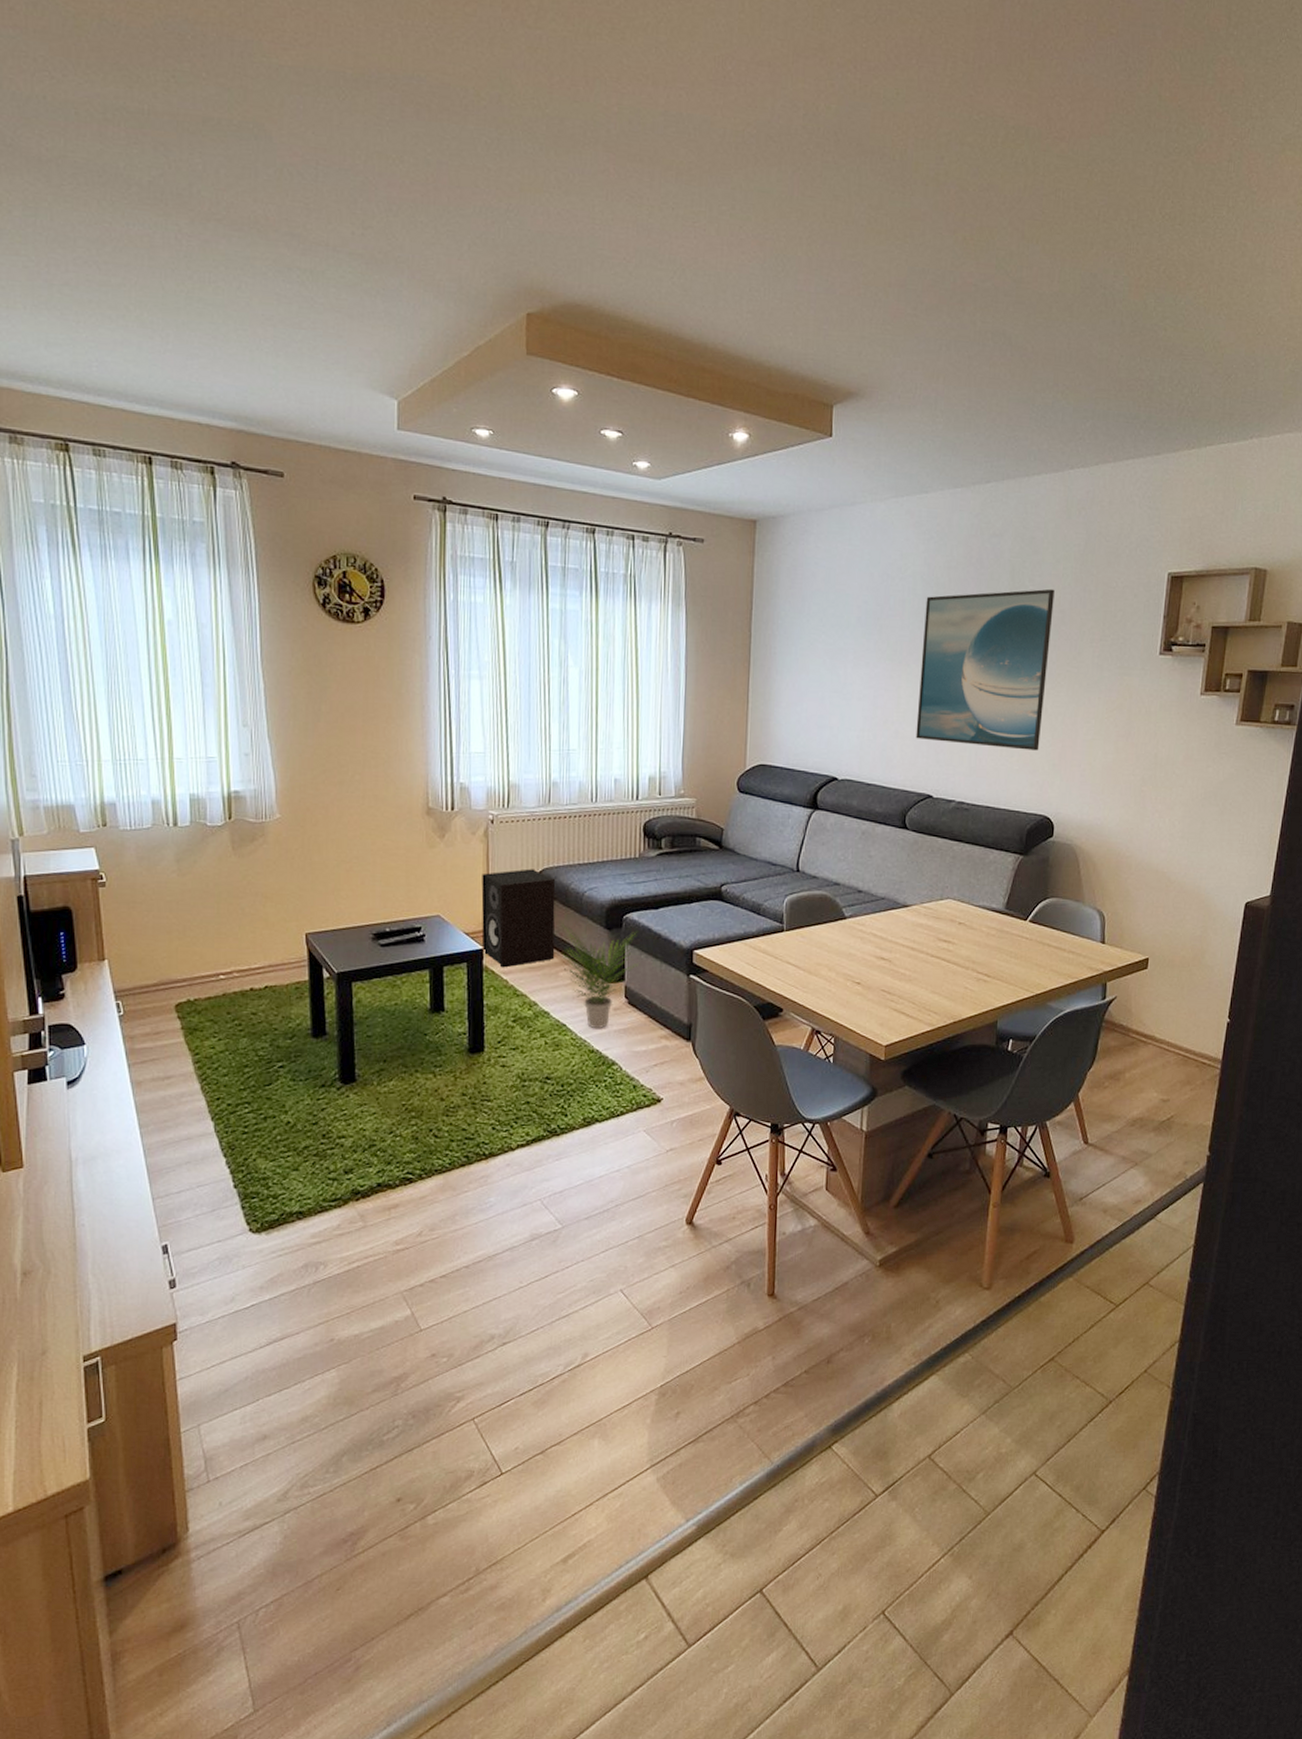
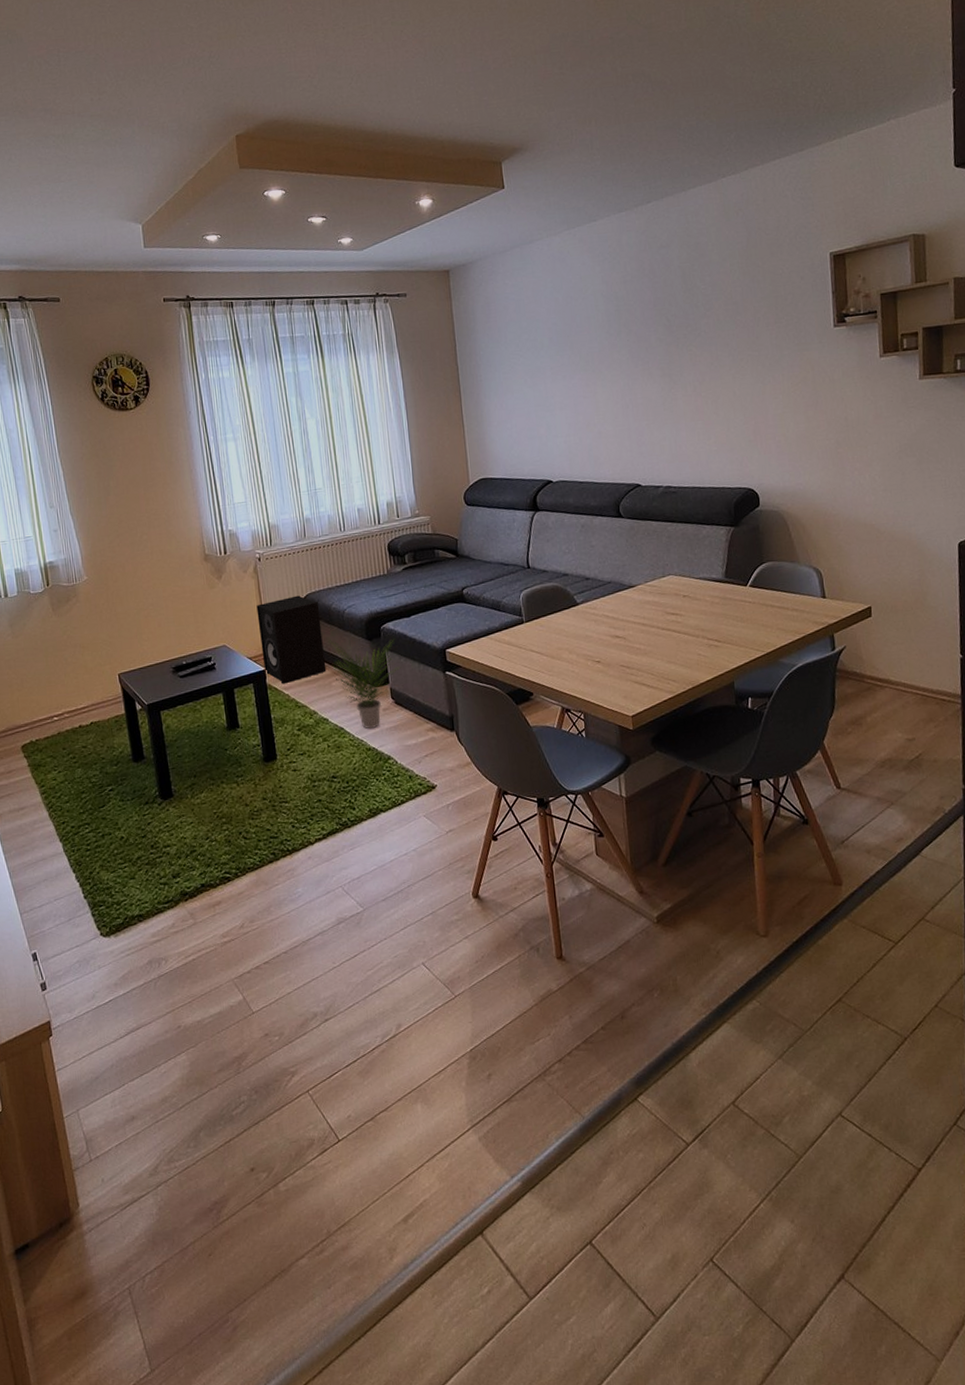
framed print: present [915,588,1055,751] -> none [608,284,734,436]

